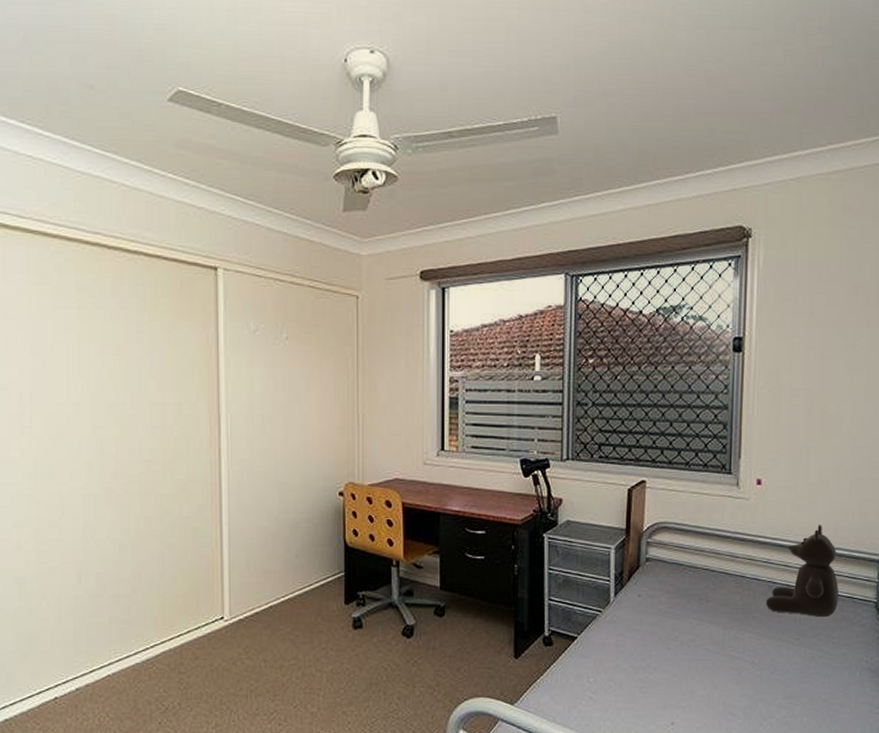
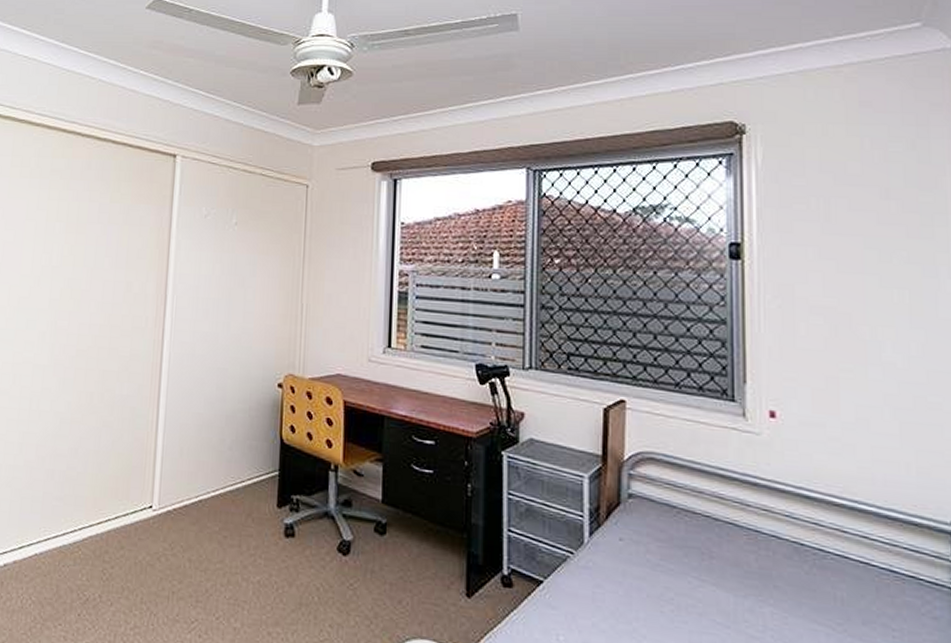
teddy bear: present [765,524,840,618] -> none [790,474,897,600]

